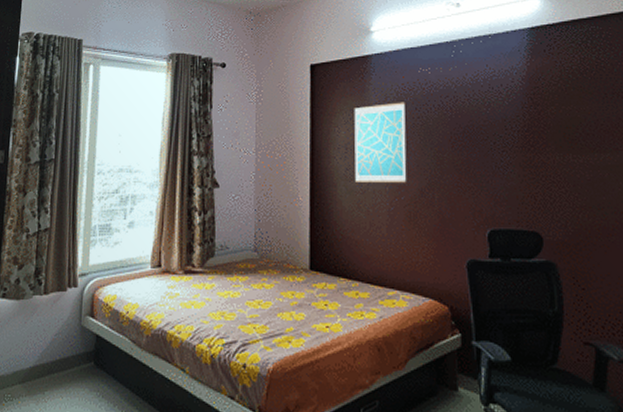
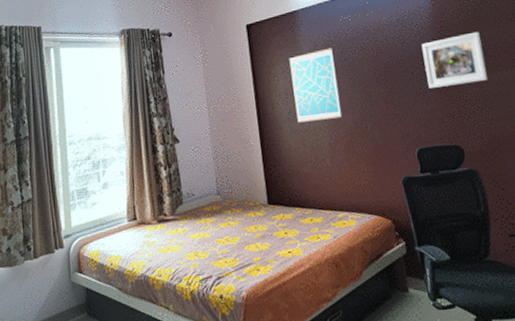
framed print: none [508,104,582,163] -> present [421,31,488,89]

